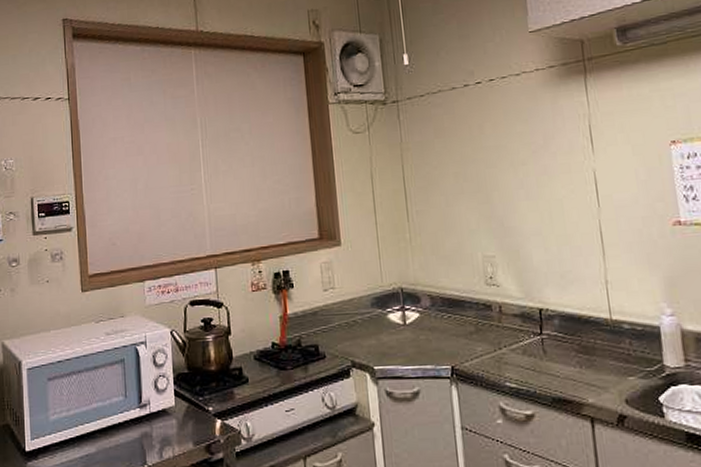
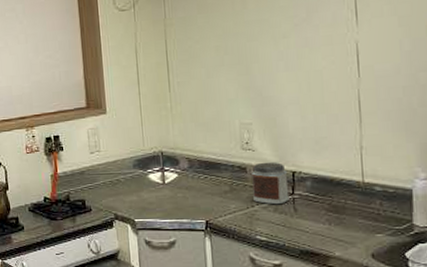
jar: none [497,298,538,347] -> present [252,162,290,205]

